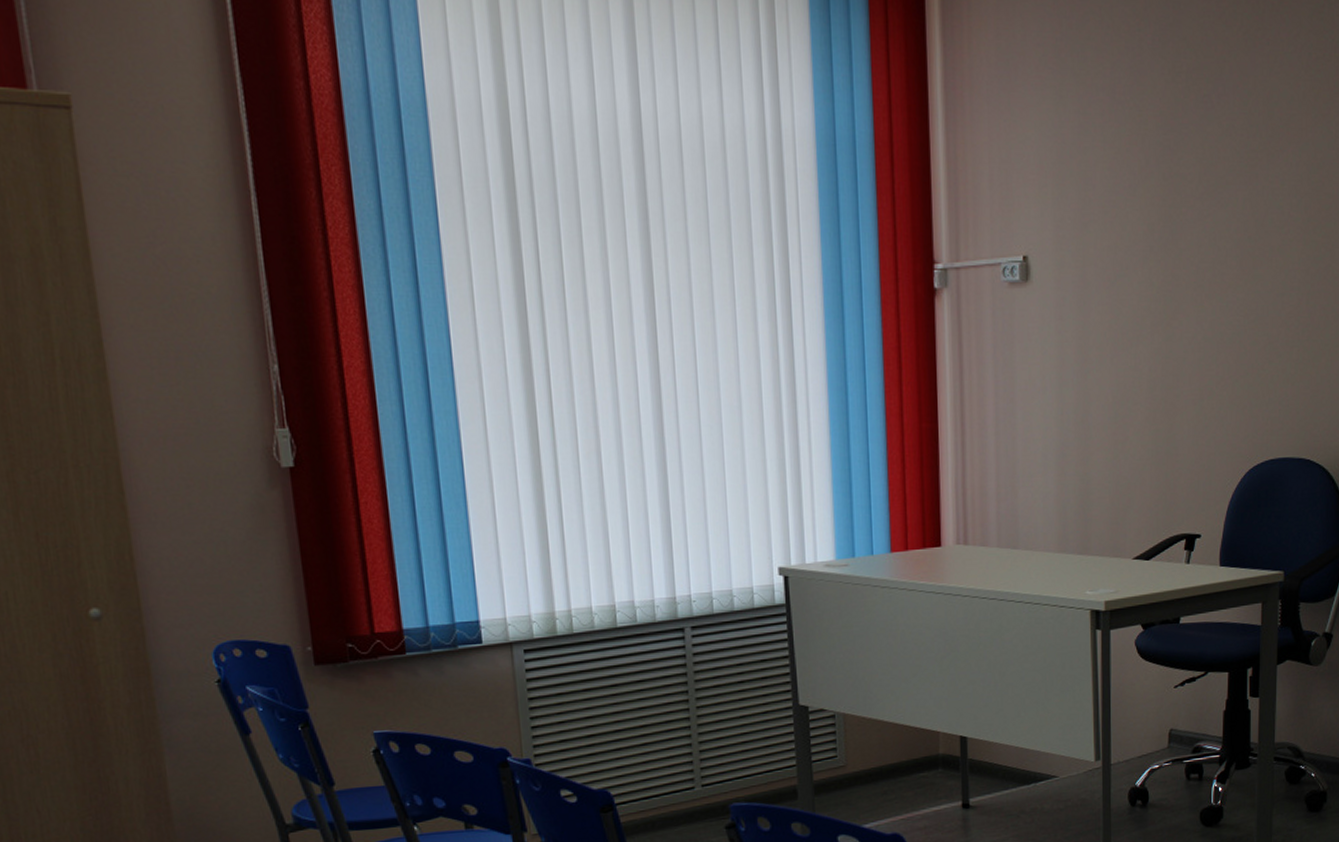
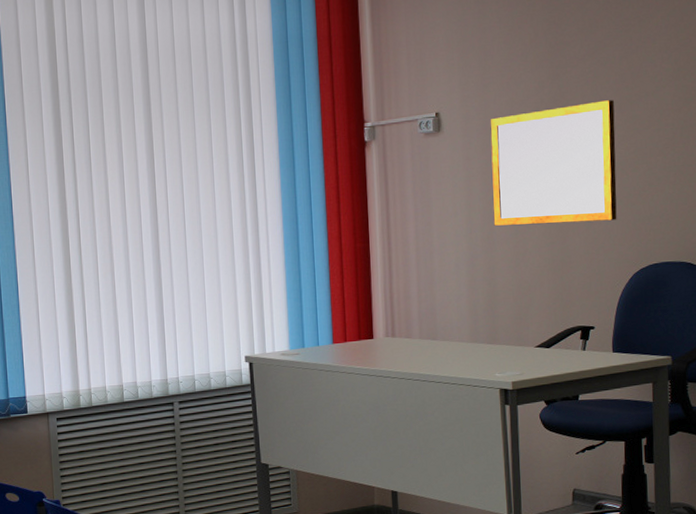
writing board: none [1089,253,1234,407] -> present [490,100,617,226]

